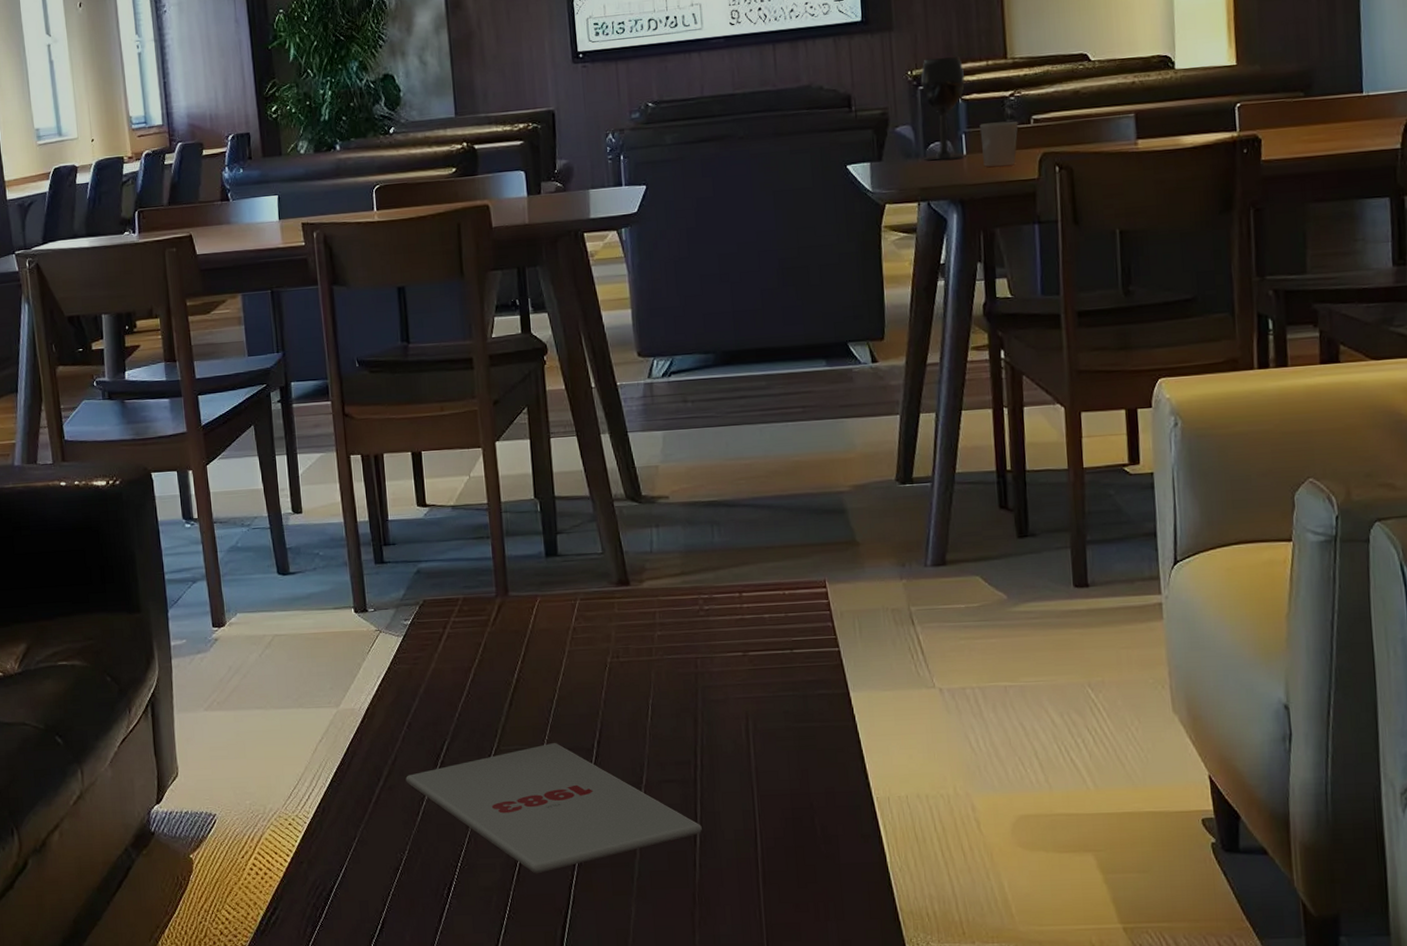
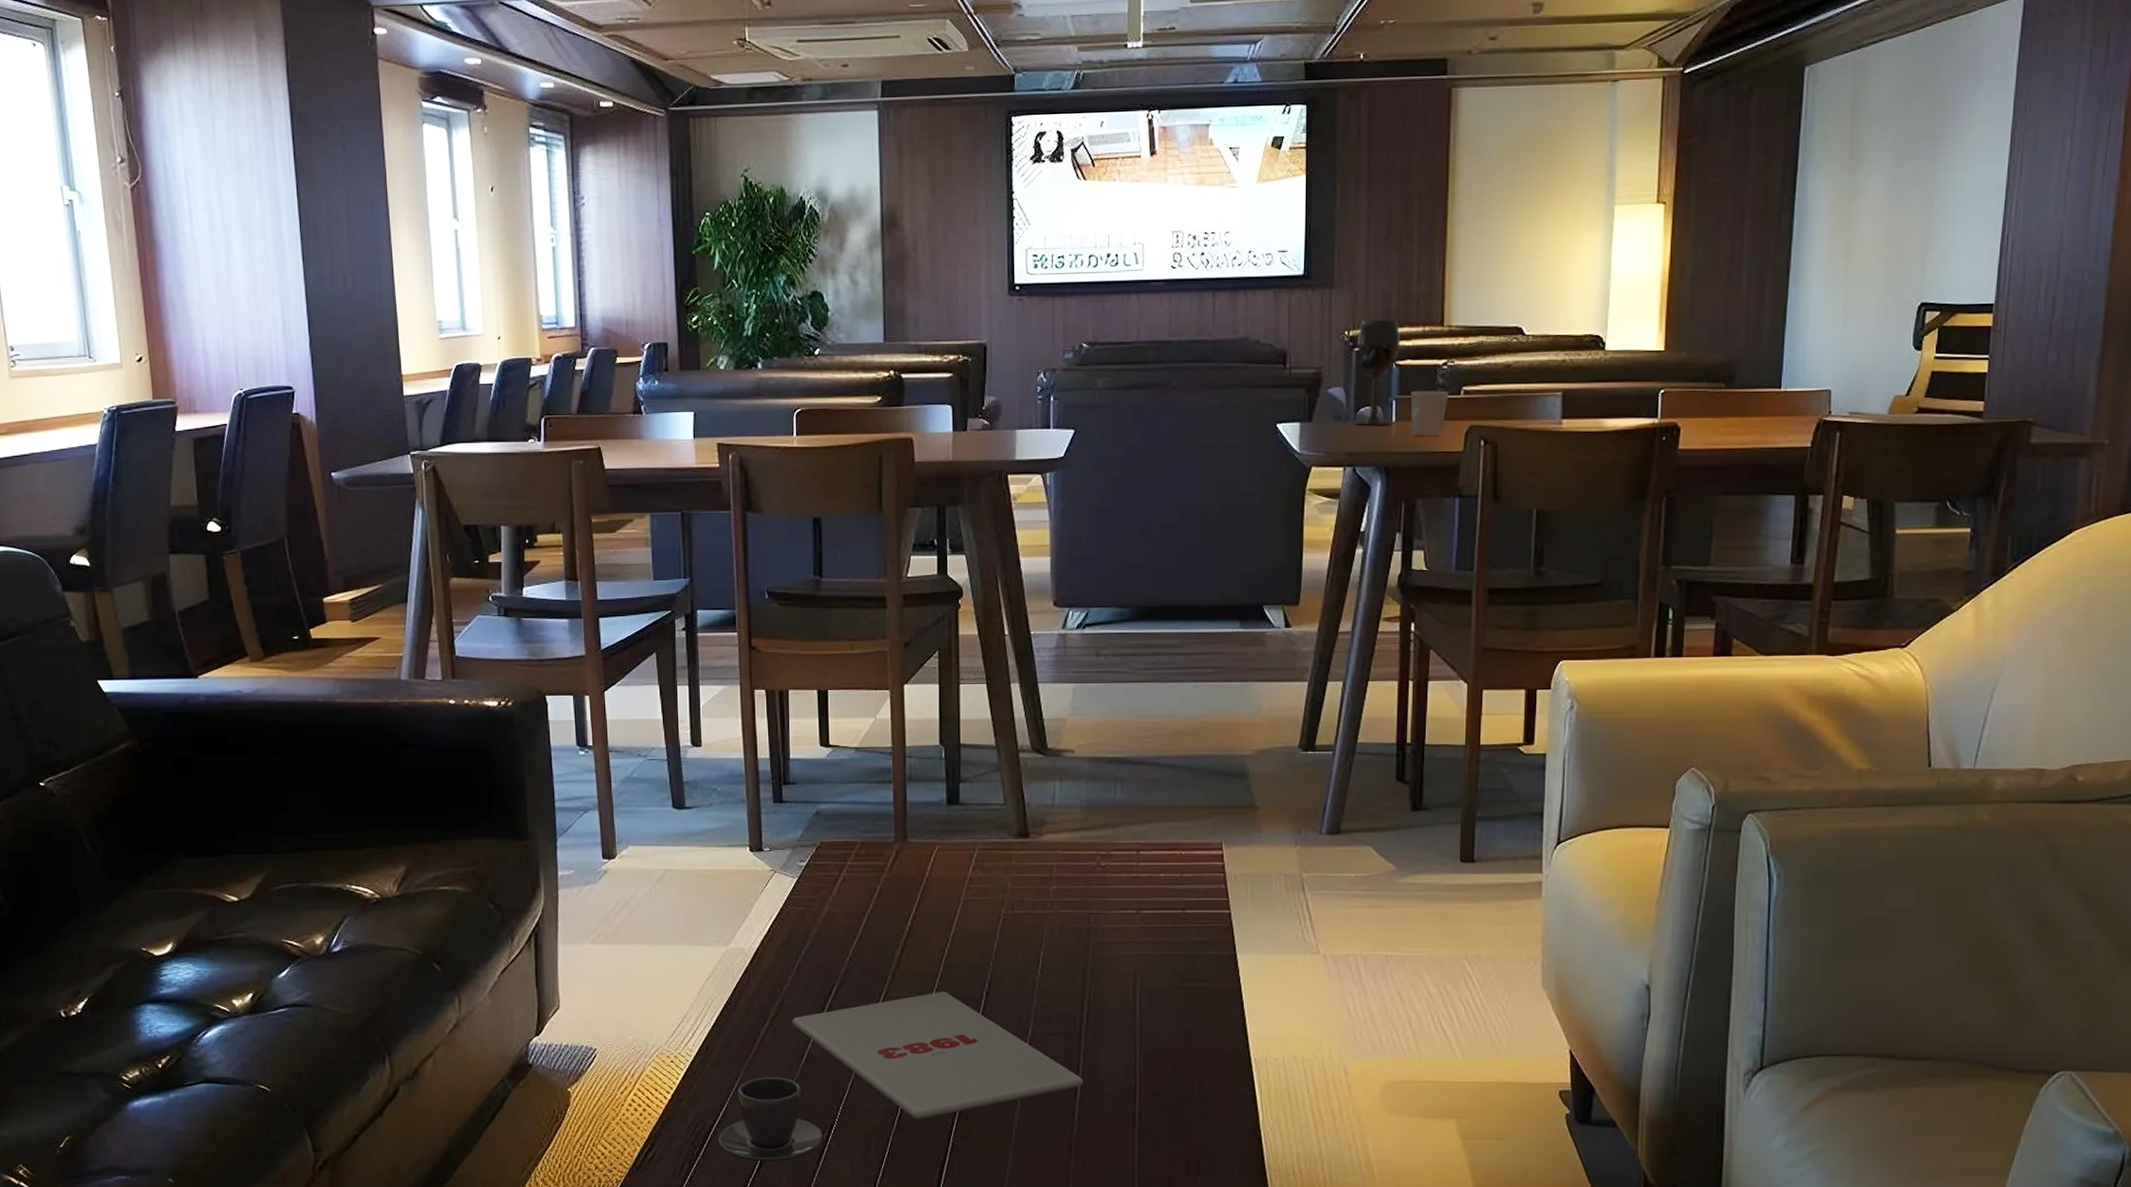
teacup: none [339,836,444,922] -> present [718,1077,824,1162]

